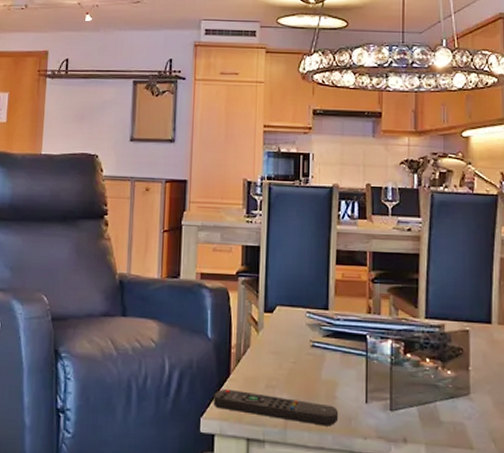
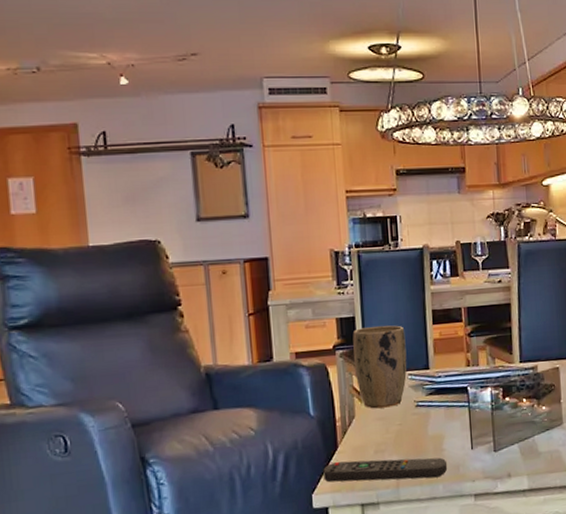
plant pot: none [255,258,307,343] -> present [352,325,407,409]

